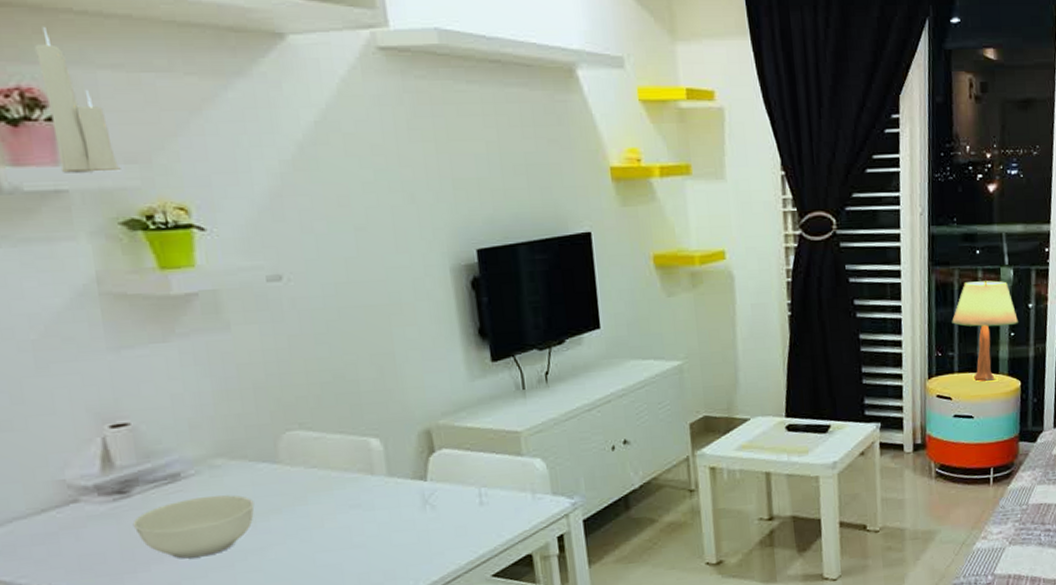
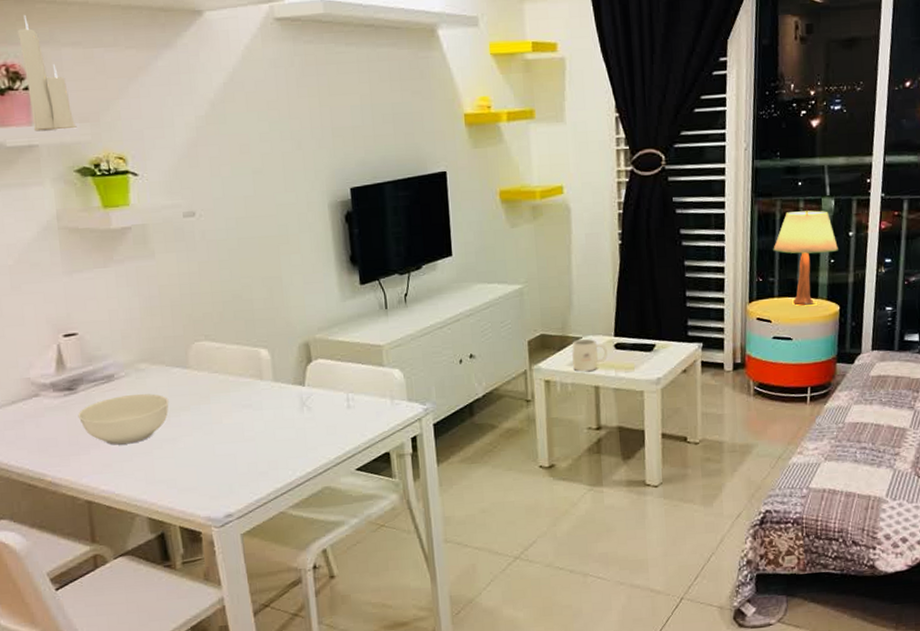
mug: none [738,420,779,457] -> present [571,338,607,372]

